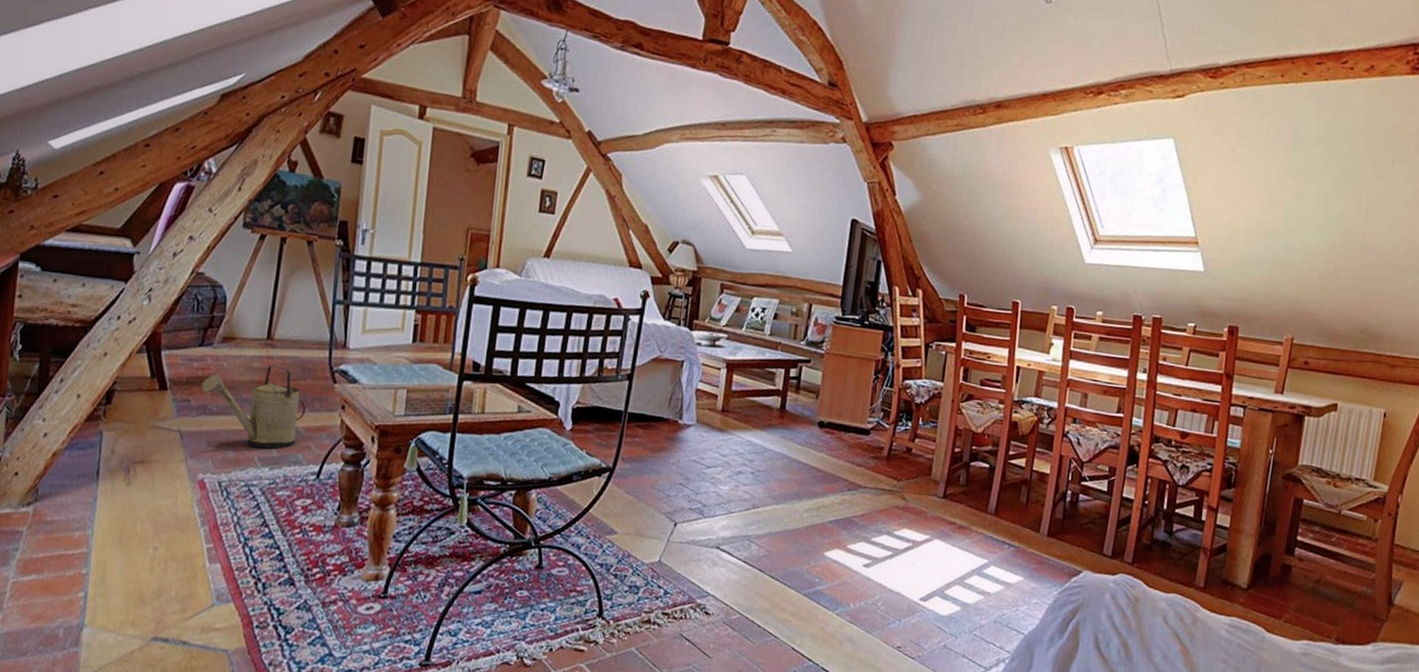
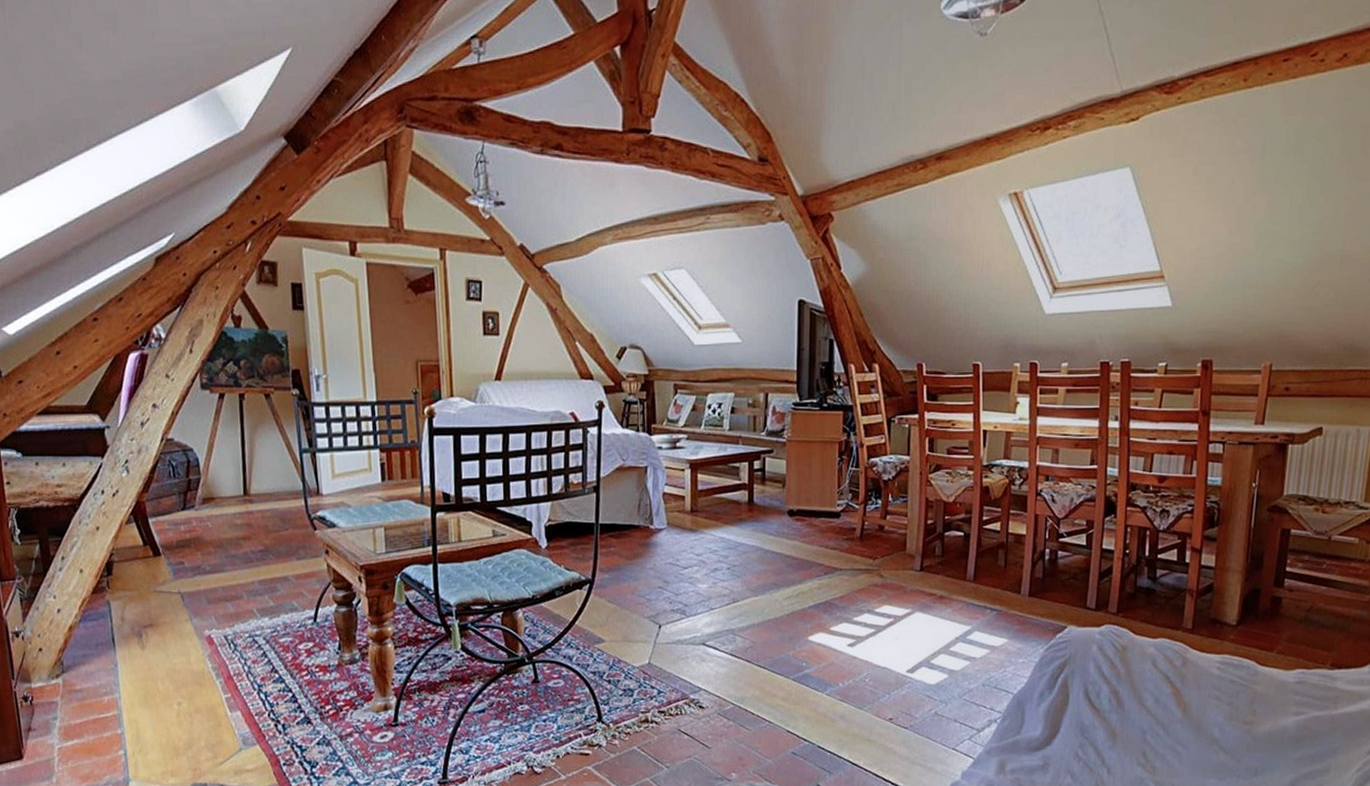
watering can: present [201,365,305,449] -> none [191,520,292,600]

